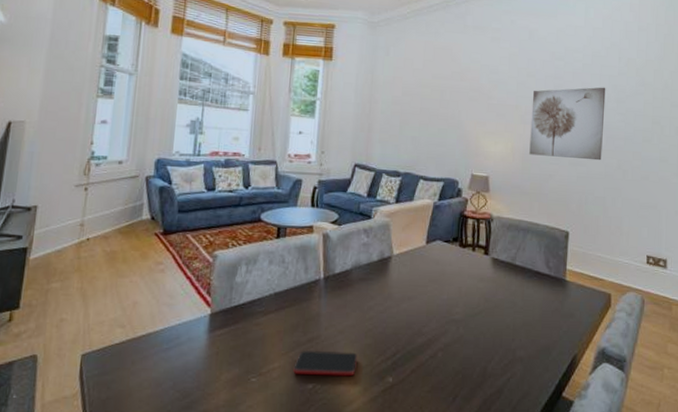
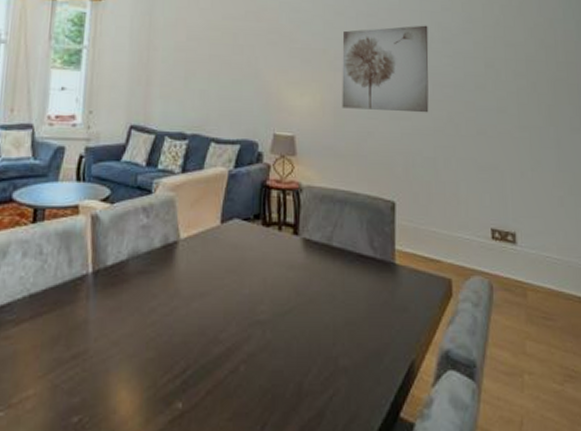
smartphone: present [293,349,357,377] -> none [53,369,136,405]

